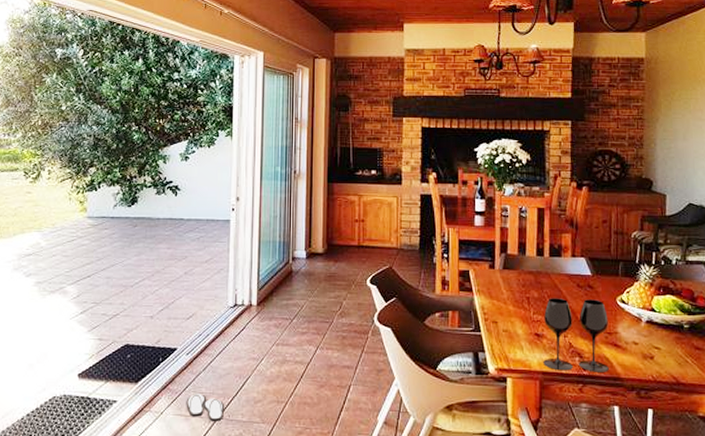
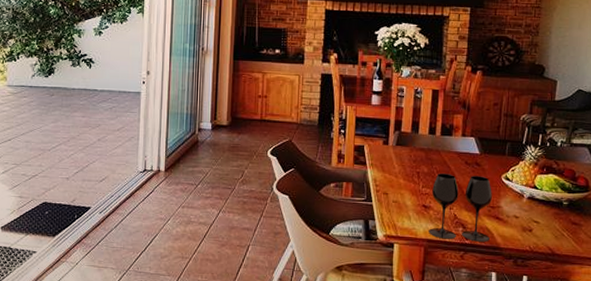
slippers: present [186,394,224,421] -> none [99,248,133,272]

